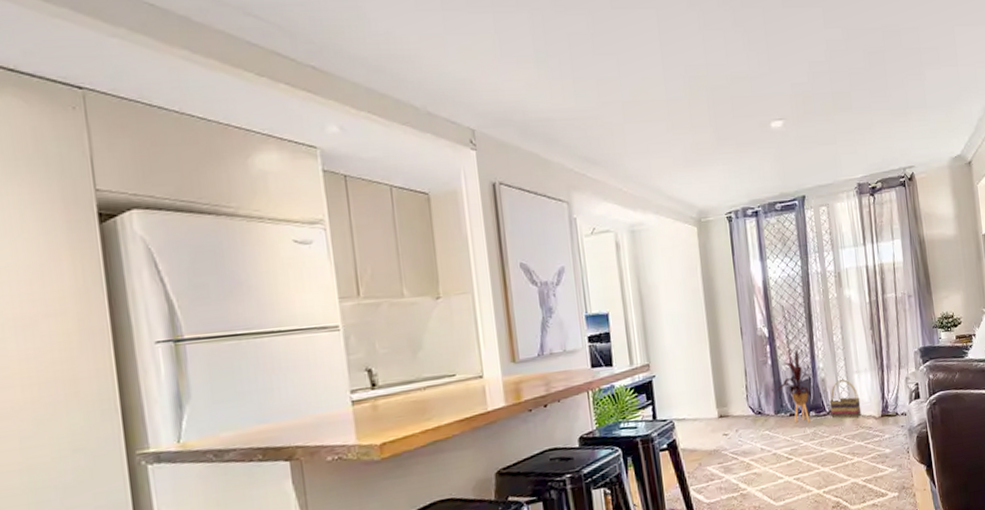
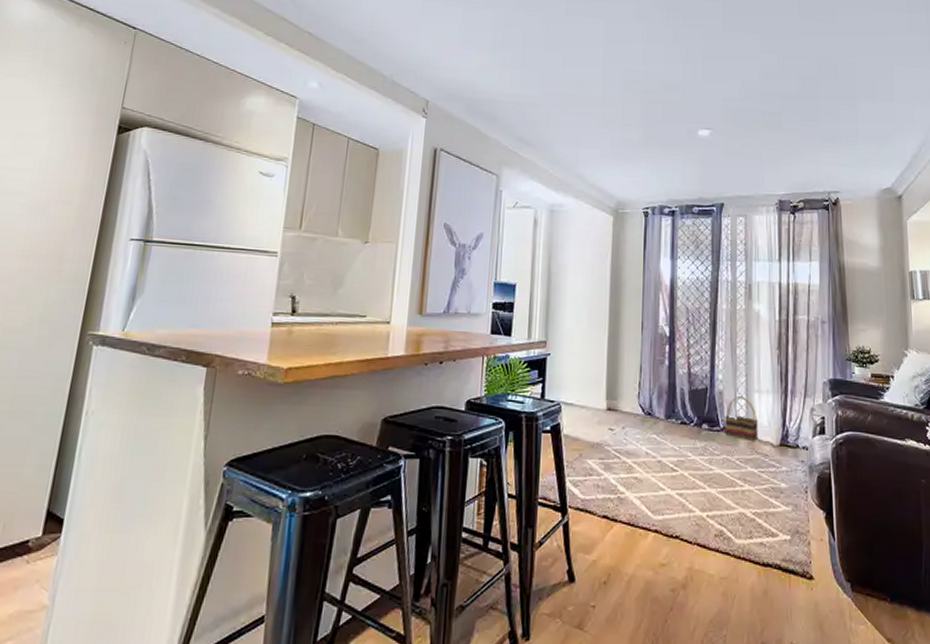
house plant: present [775,350,811,424] -> none [668,356,709,436]

